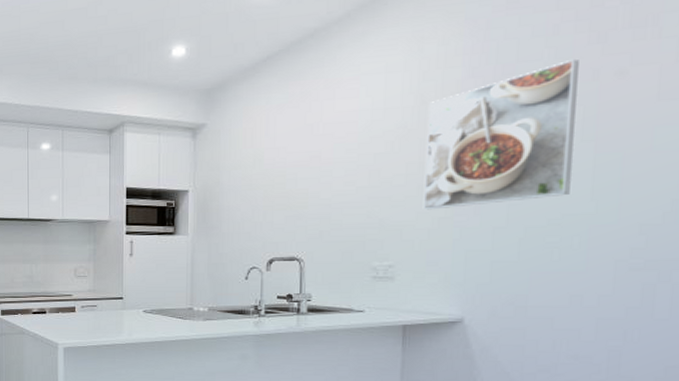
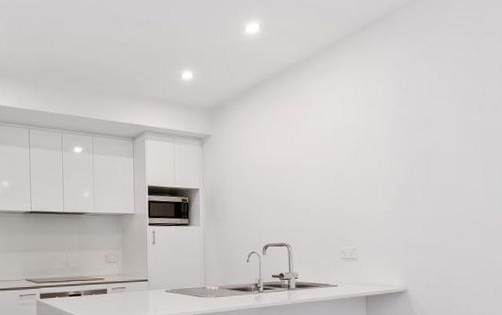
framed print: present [424,58,579,210] -> none [374,97,471,206]

